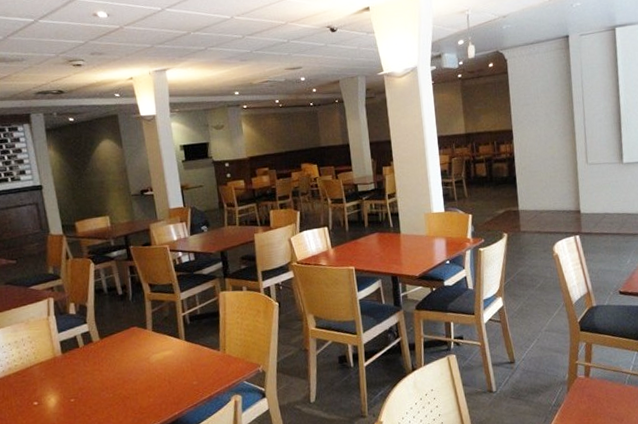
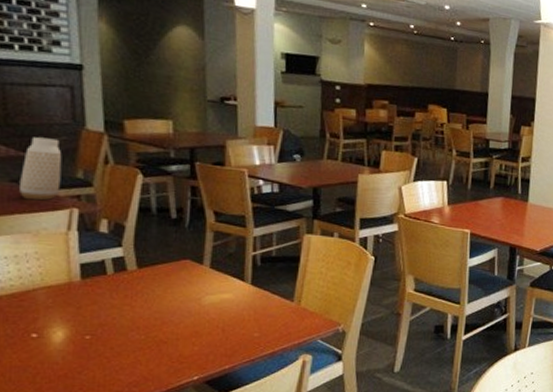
vase: none [11,246,39,297] -> present [19,137,62,201]

